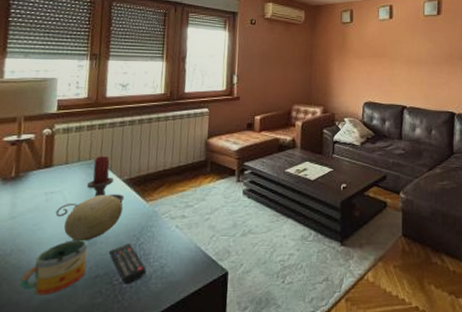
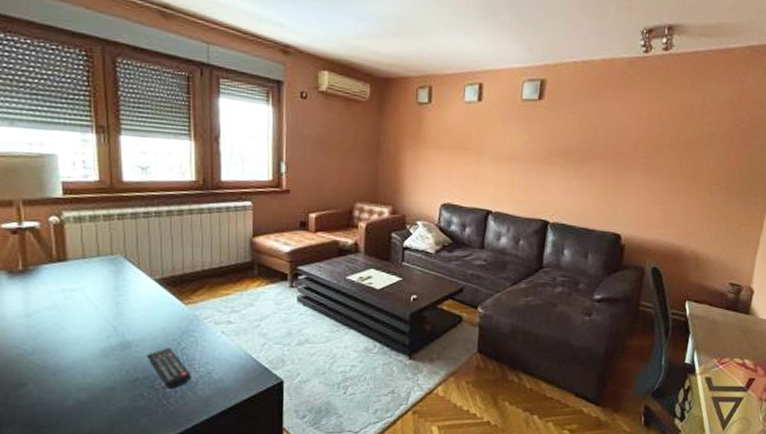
mug: present [19,240,88,295] -> none [49,342,122,396]
candle holder: present [55,157,125,217] -> none [79,252,159,317]
fruit: present [64,194,123,240] -> none [92,294,159,342]

